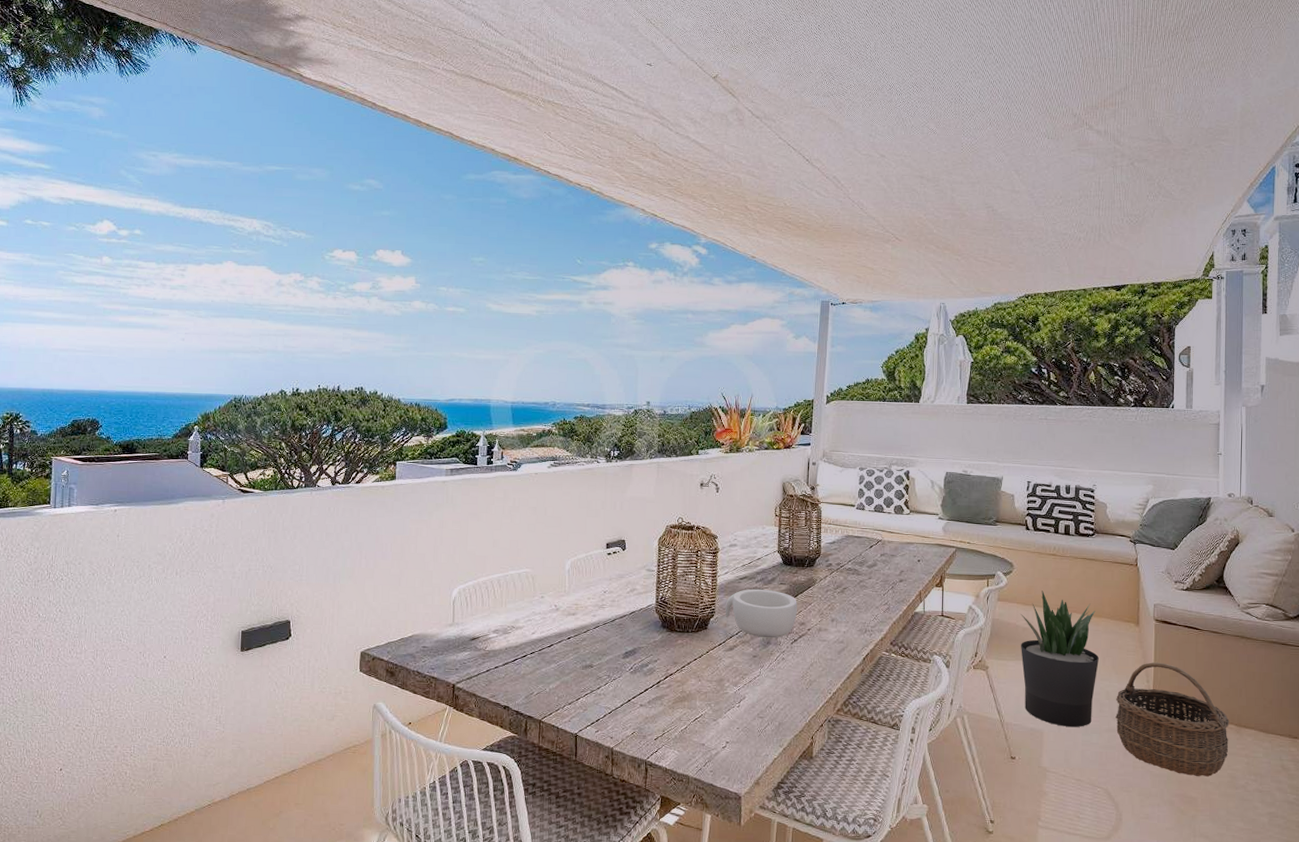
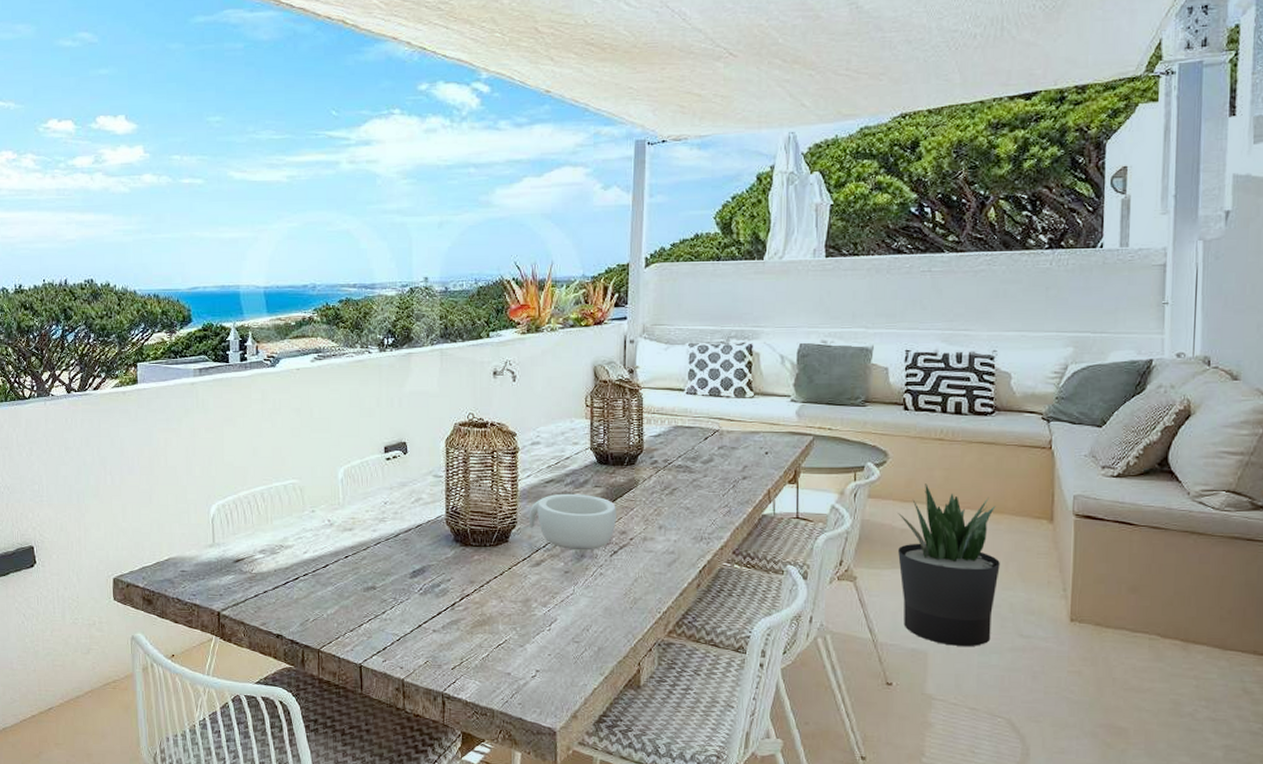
wicker basket: present [1116,662,1230,777] -> none [1022,567,1173,703]

